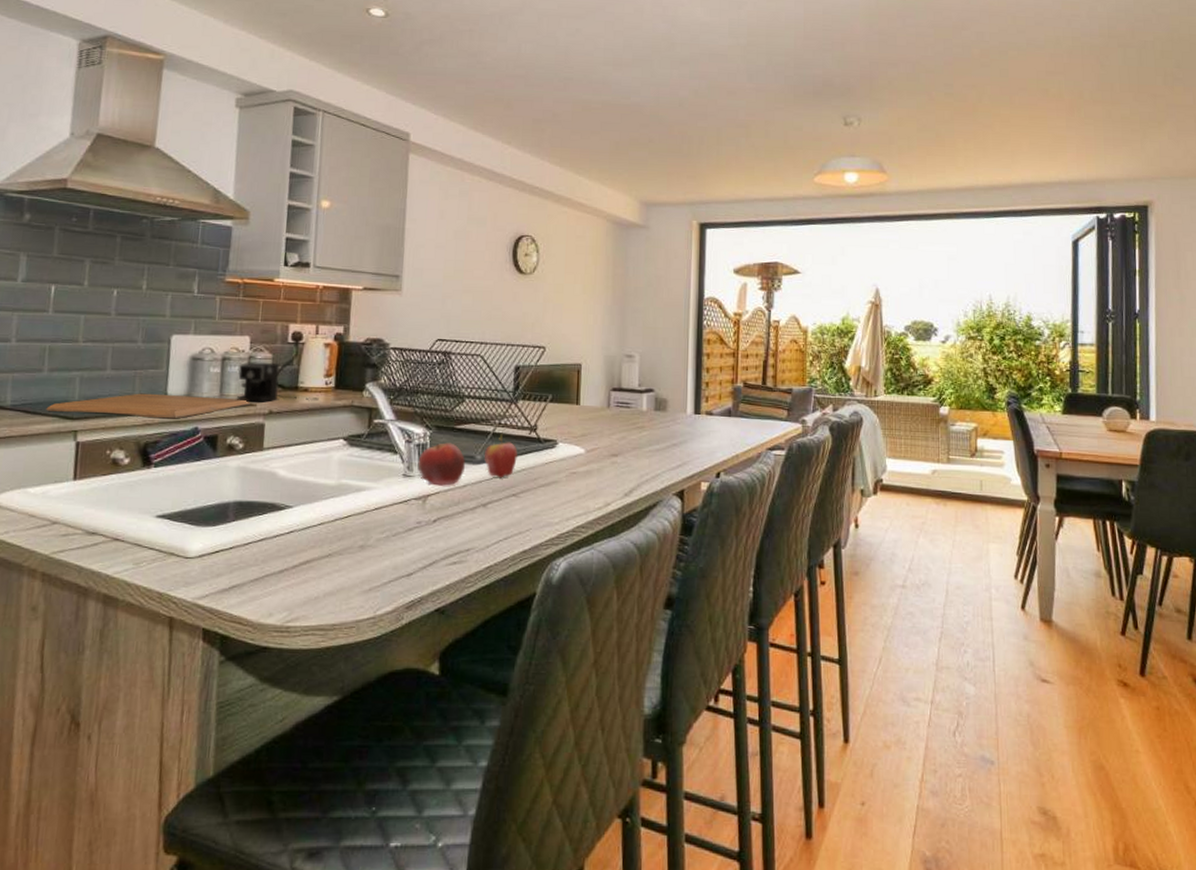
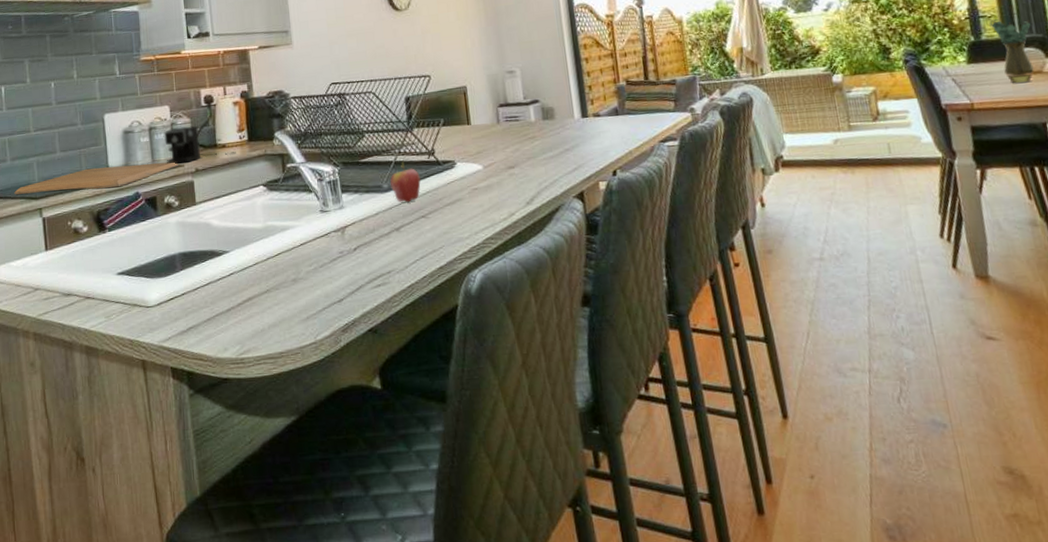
fruit: present [417,442,465,486] -> none [331,176,375,217]
vase: none [1086,373,1122,440] -> present [988,18,1034,83]

